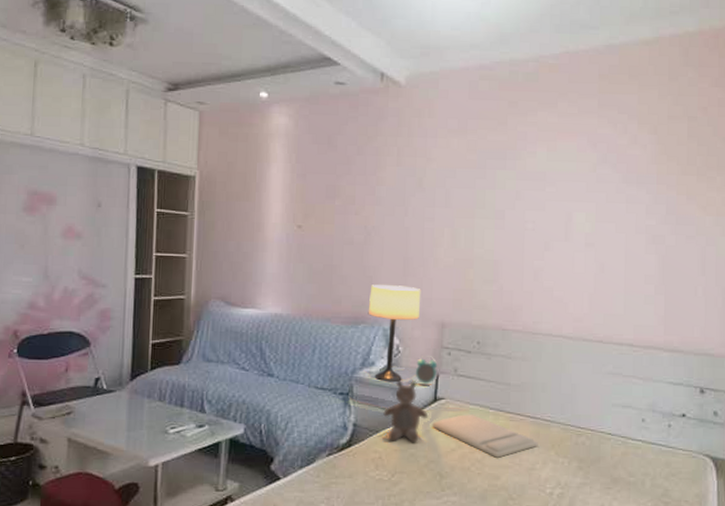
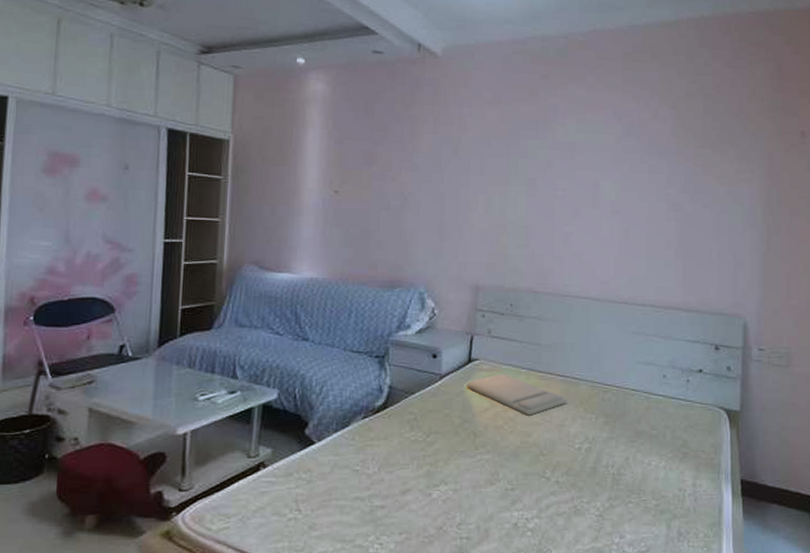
table lamp: present [368,285,421,382] -> none [404,249,456,344]
stuffed animal: present [382,379,429,442] -> none [417,341,463,403]
alarm clock: present [415,356,438,387] -> none [450,318,472,348]

